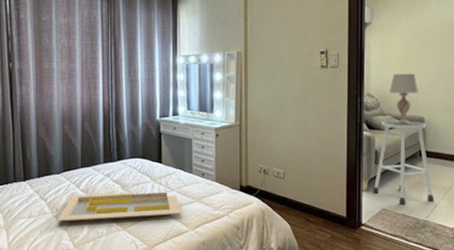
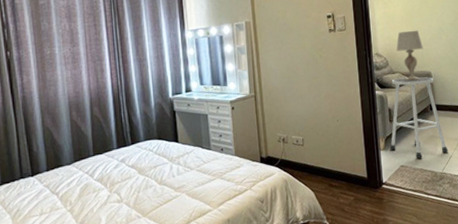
serving tray: present [57,191,181,222] -> none [71,171,203,215]

